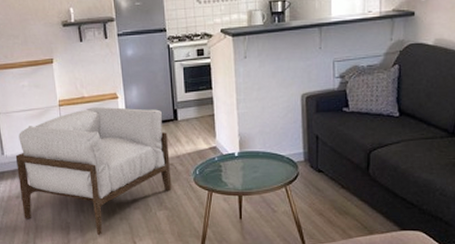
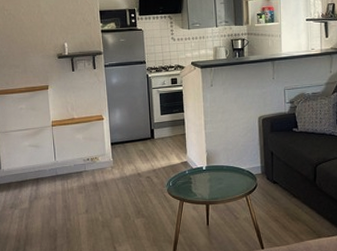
armchair: present [15,107,172,236] -> none [11,127,148,242]

